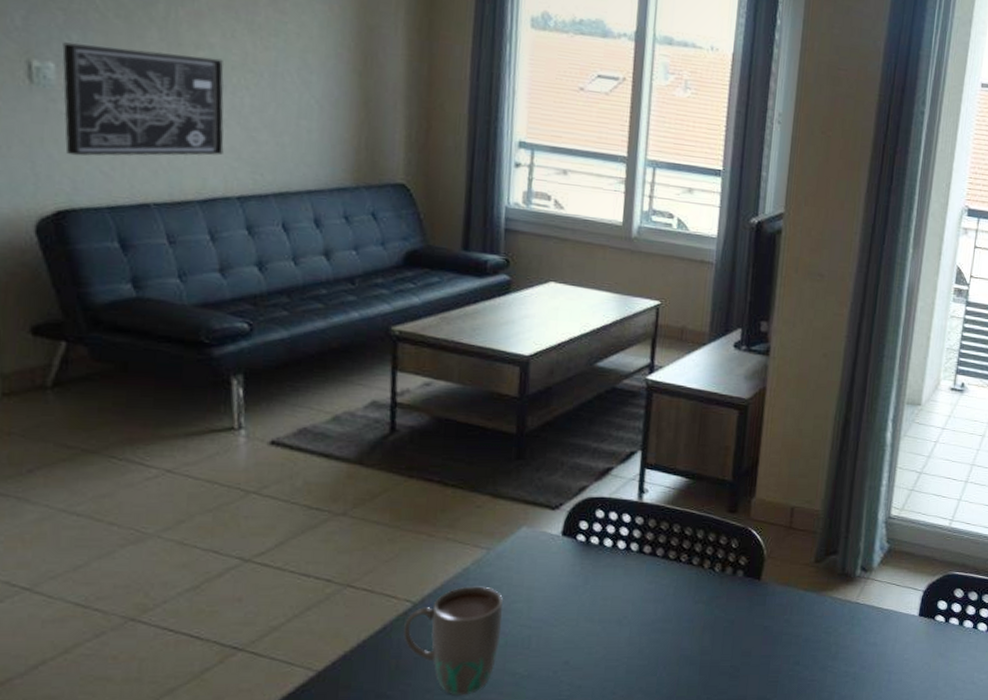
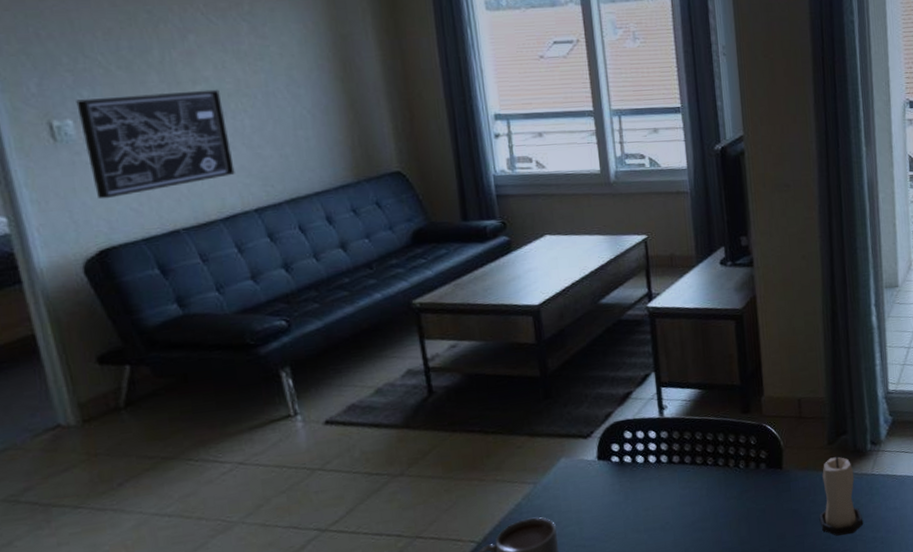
candle: none [790,577,838,664] -> present [819,456,863,536]

